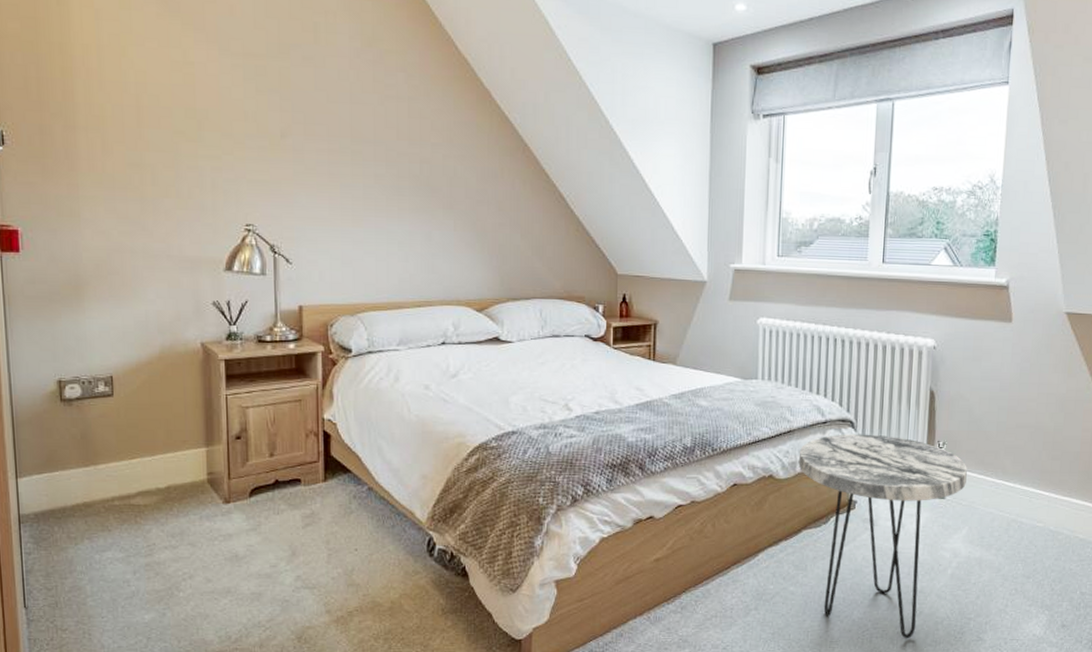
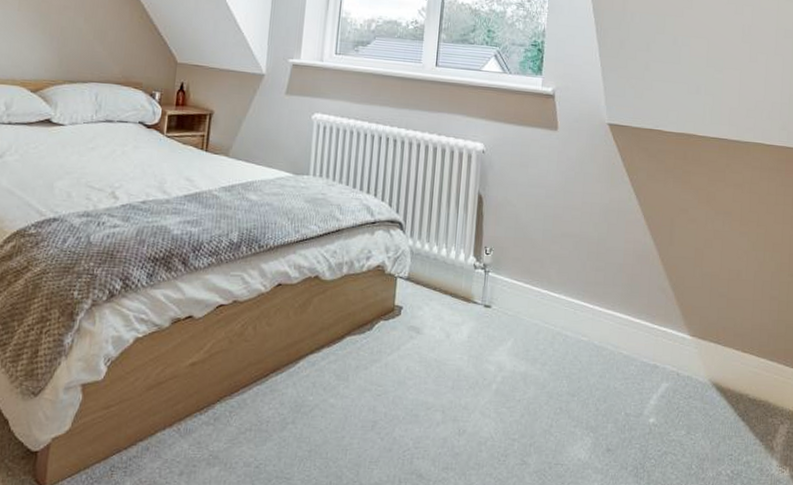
side table: present [798,434,967,639] -> none [345,235,513,461]

